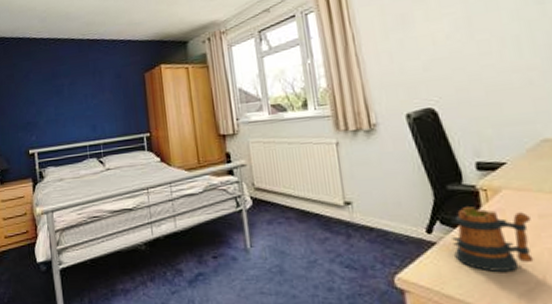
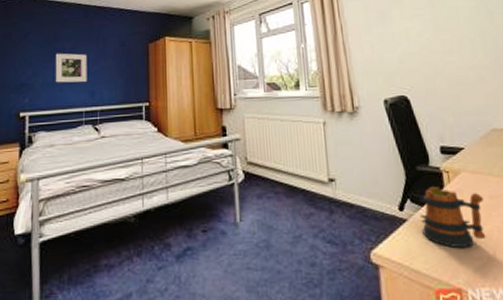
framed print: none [55,89,88,120] -> present [55,53,87,83]

